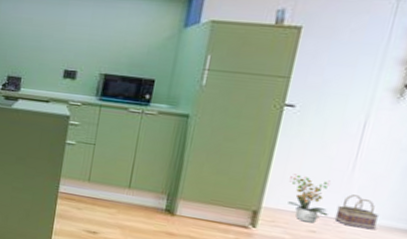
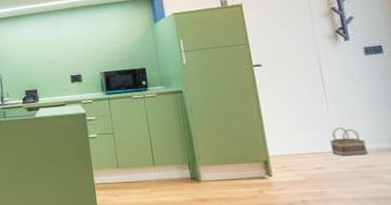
potted plant: present [288,174,331,224] -> none [282,120,325,161]

